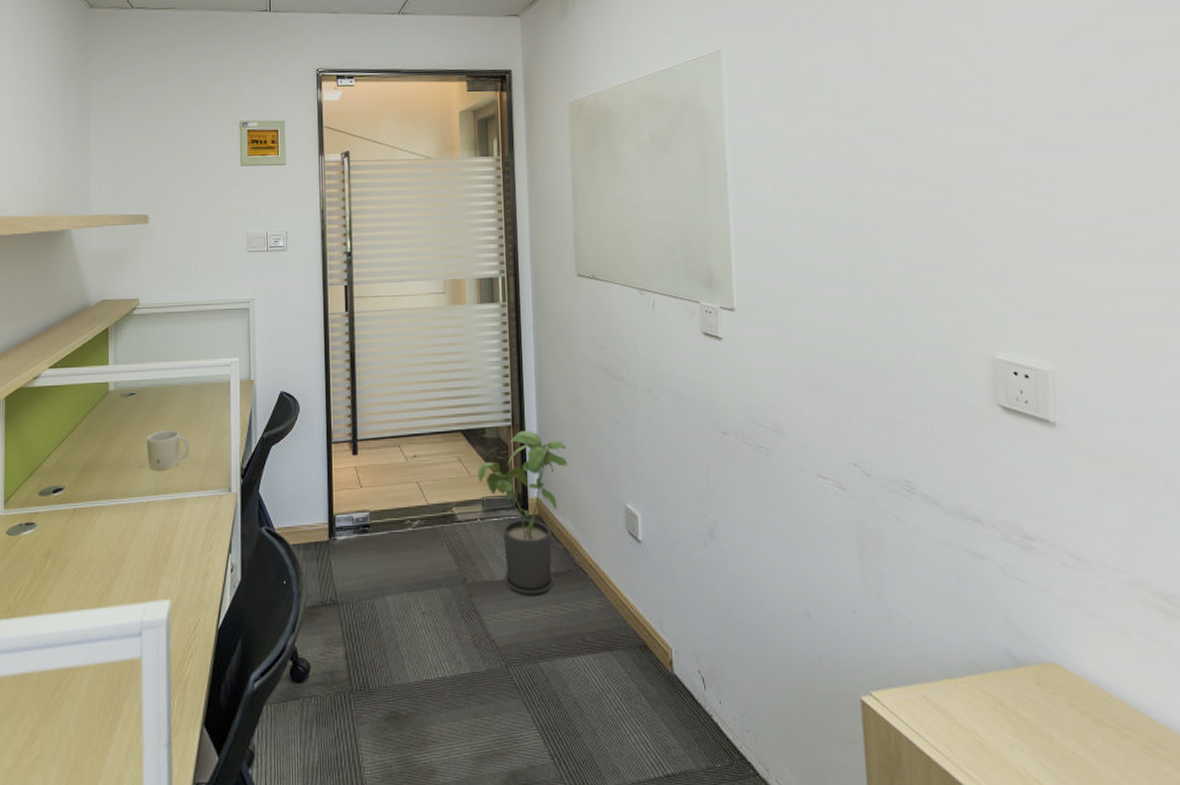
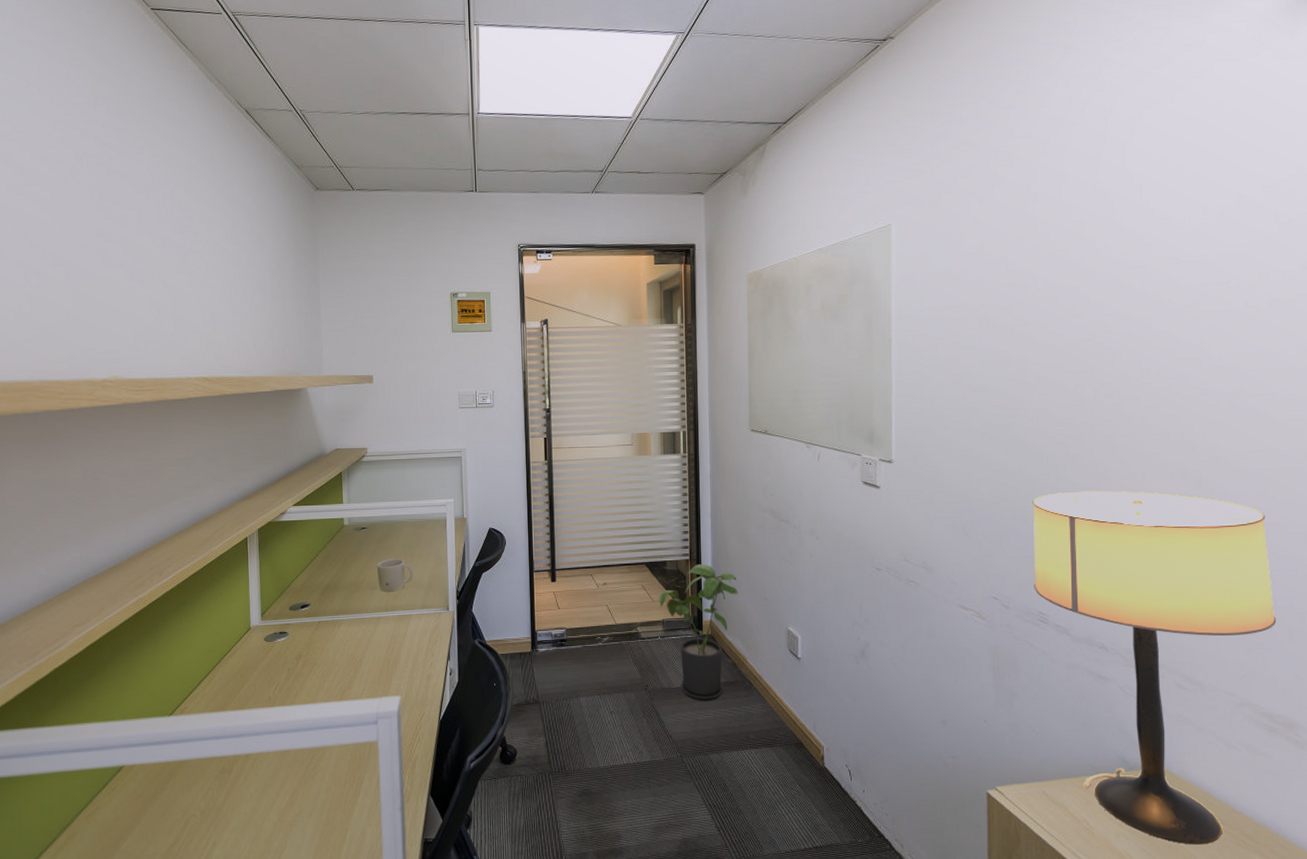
table lamp: none [889,339,1161,756] -> present [1032,490,1277,845]

